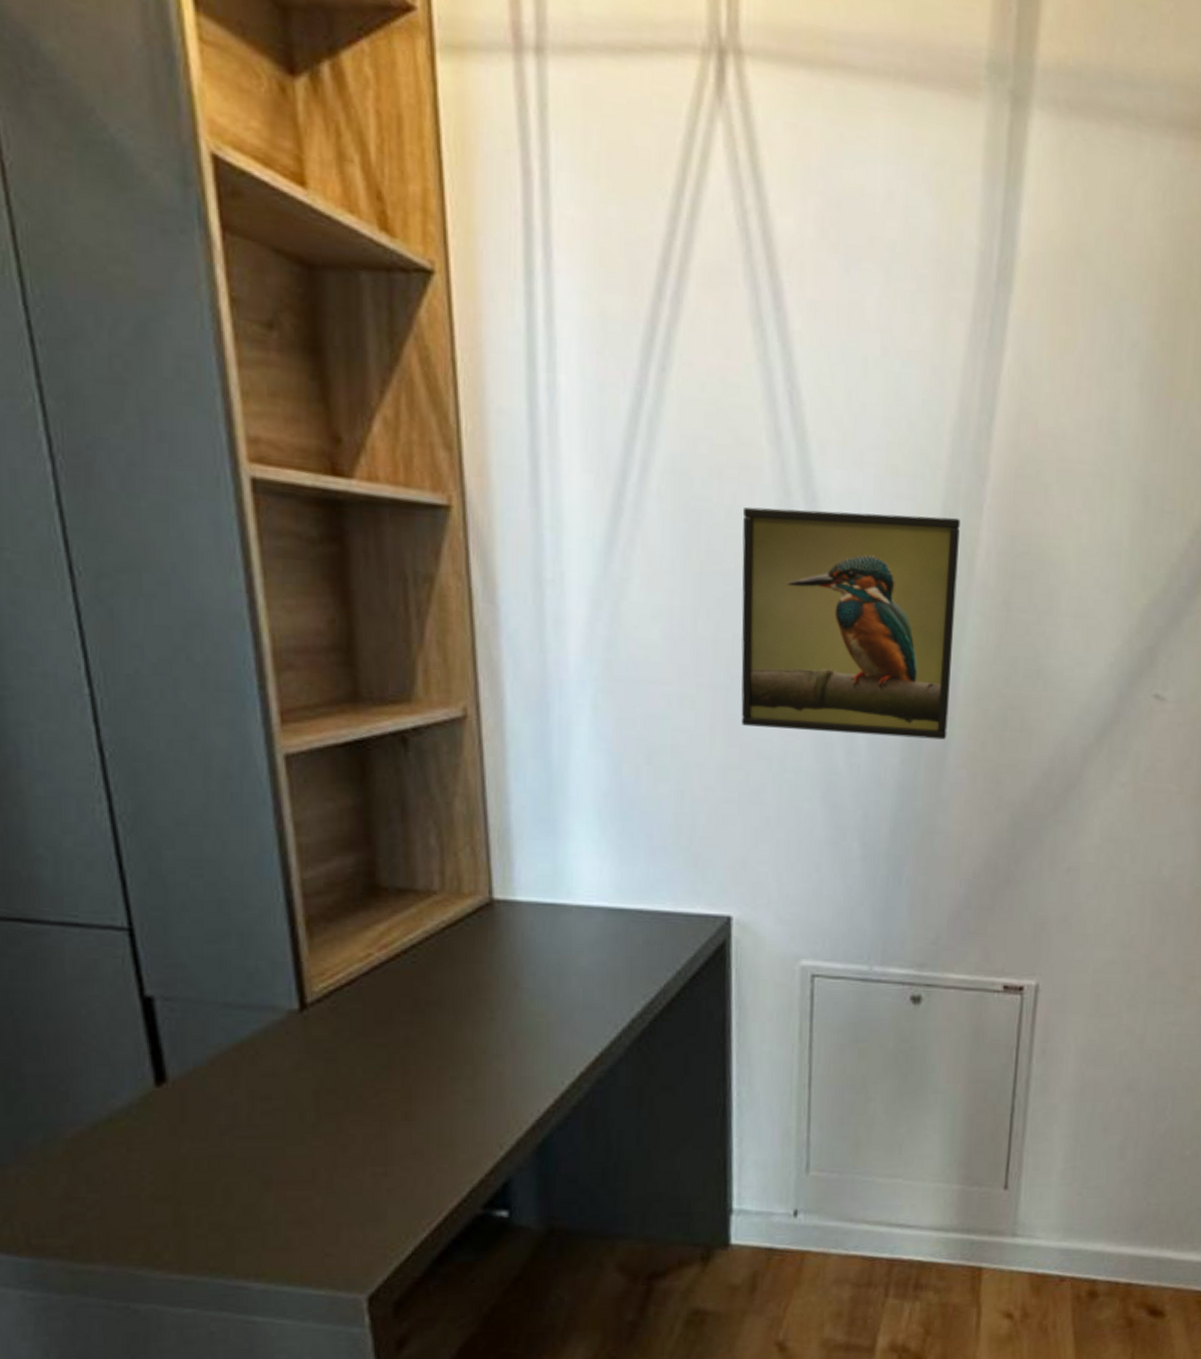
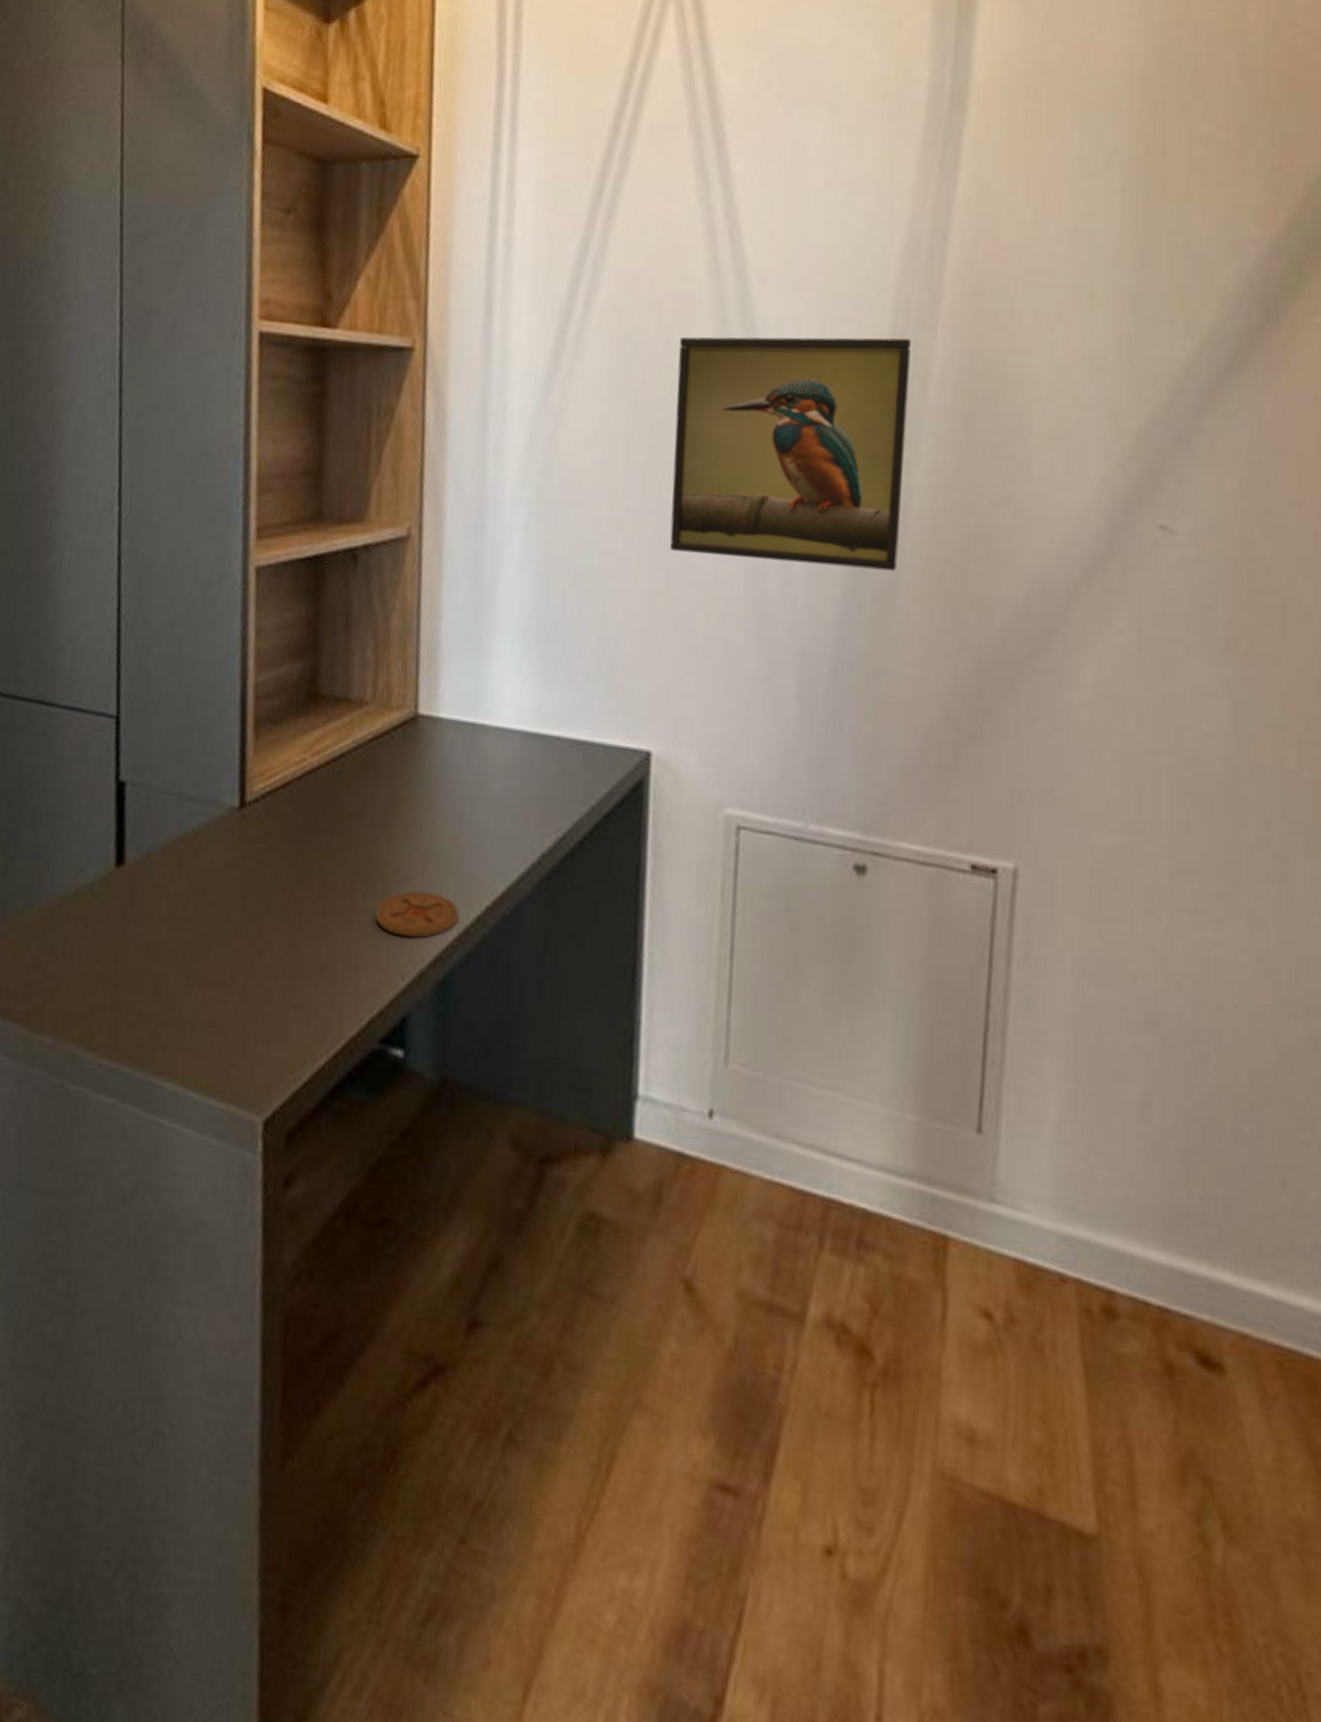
coaster: none [466,1066,554,1111] -> present [375,890,460,938]

